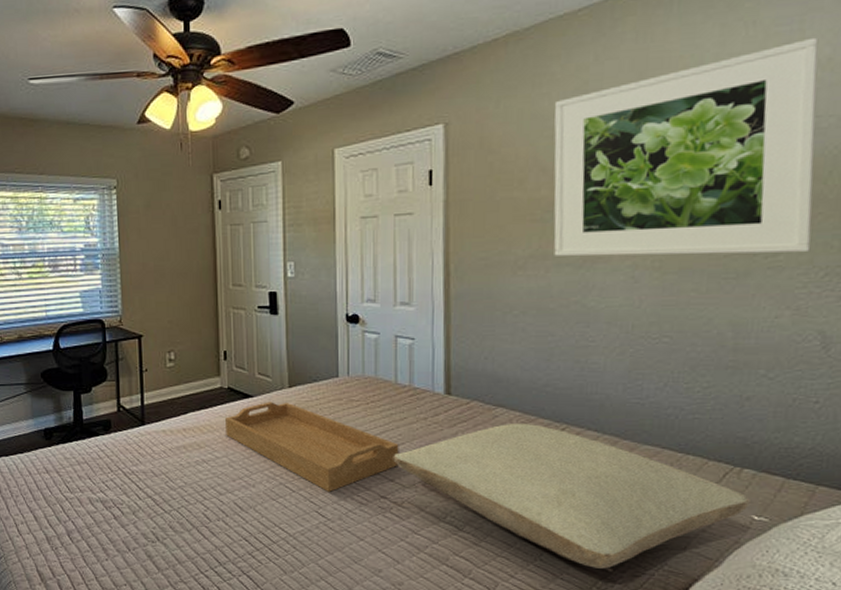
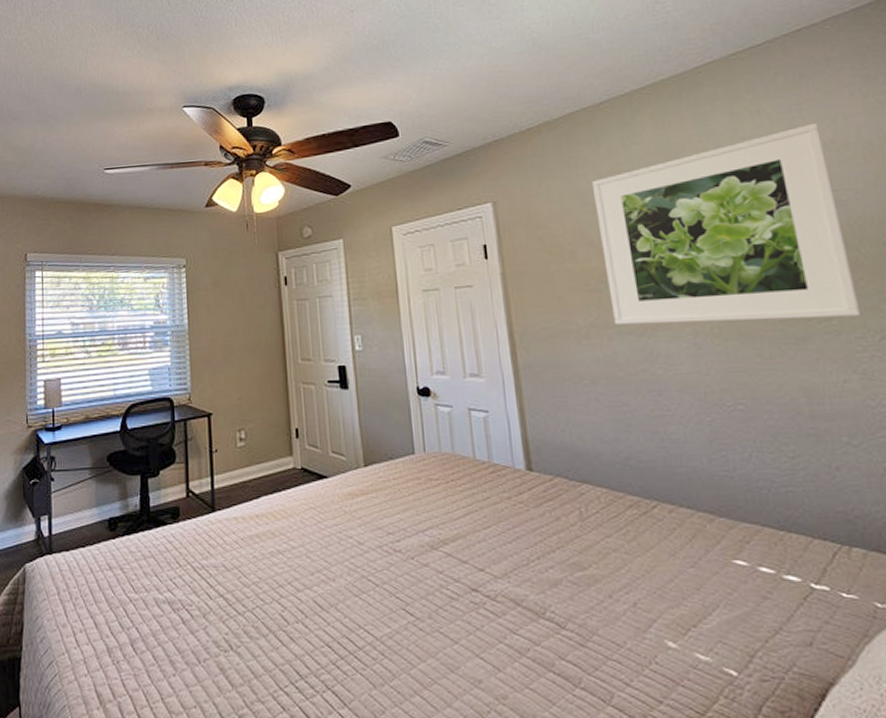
serving tray: present [225,402,399,492] -> none [300,482,487,585]
pillow: present [393,422,750,569] -> none [480,500,869,672]

